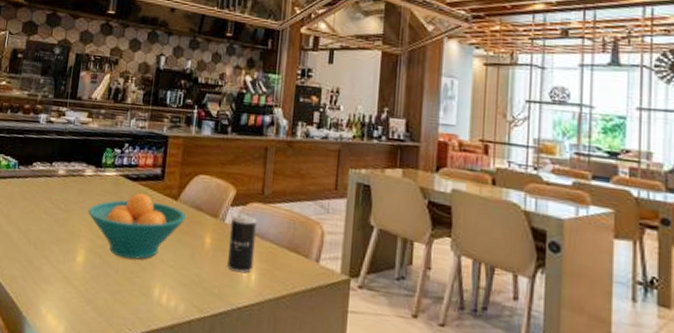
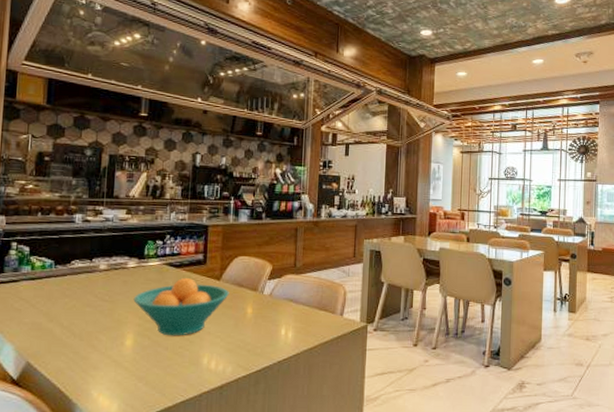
beverage can: present [227,212,257,273] -> none [267,284,291,333]

